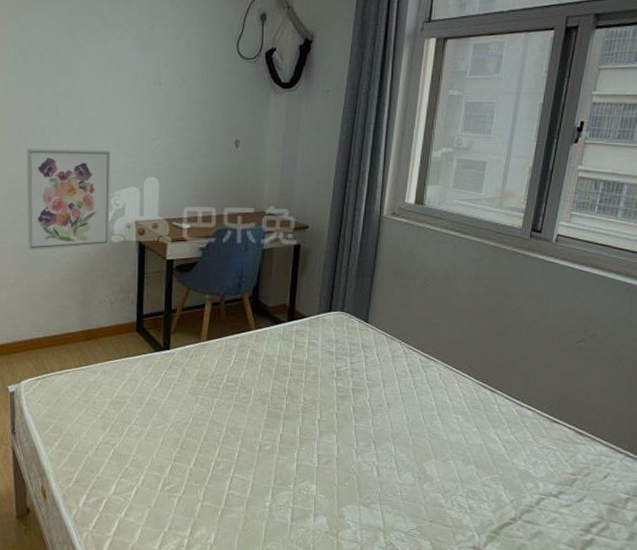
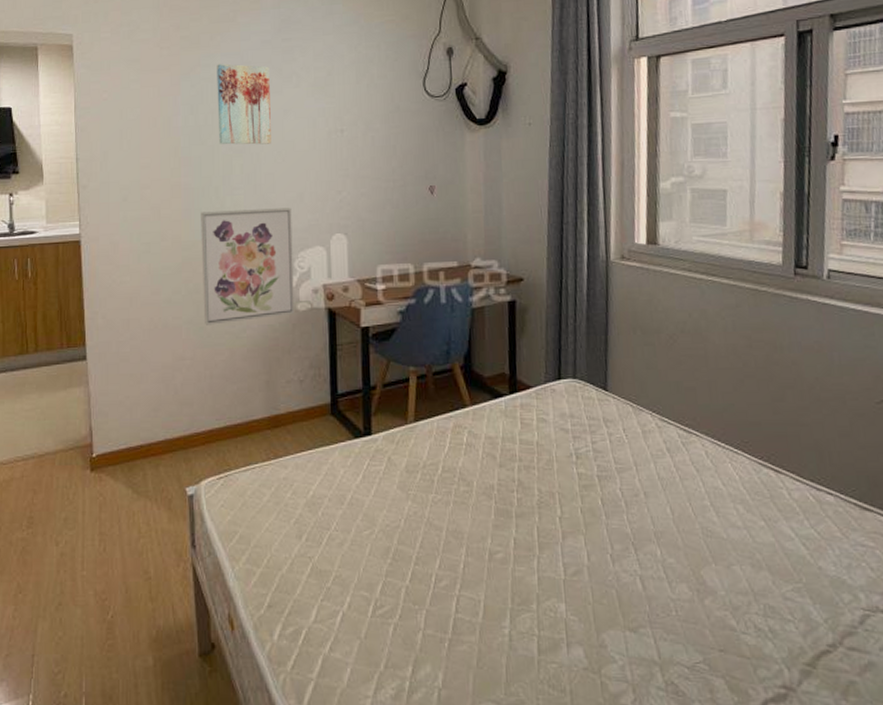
wall art: none [45,10,96,90] -> present [217,64,271,145]

